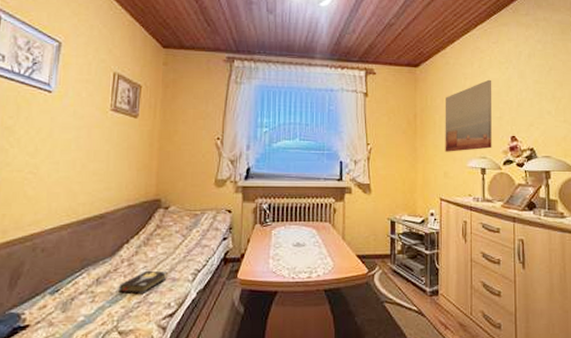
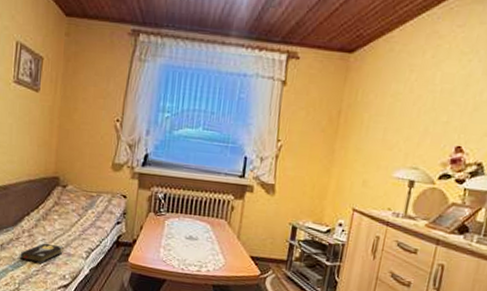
wall art: present [445,79,492,152] -> none [368,73,446,159]

